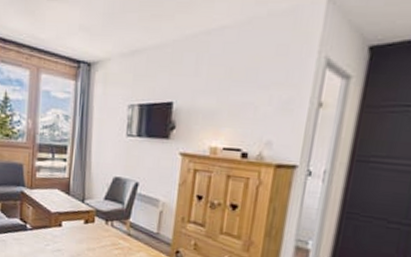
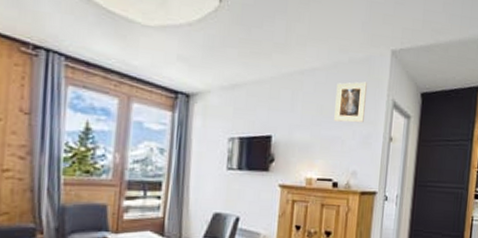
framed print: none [246,37,291,87] -> present [334,81,367,123]

